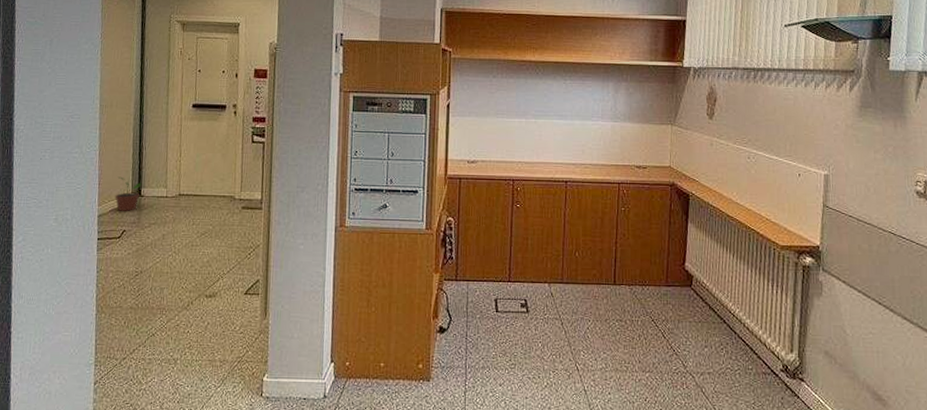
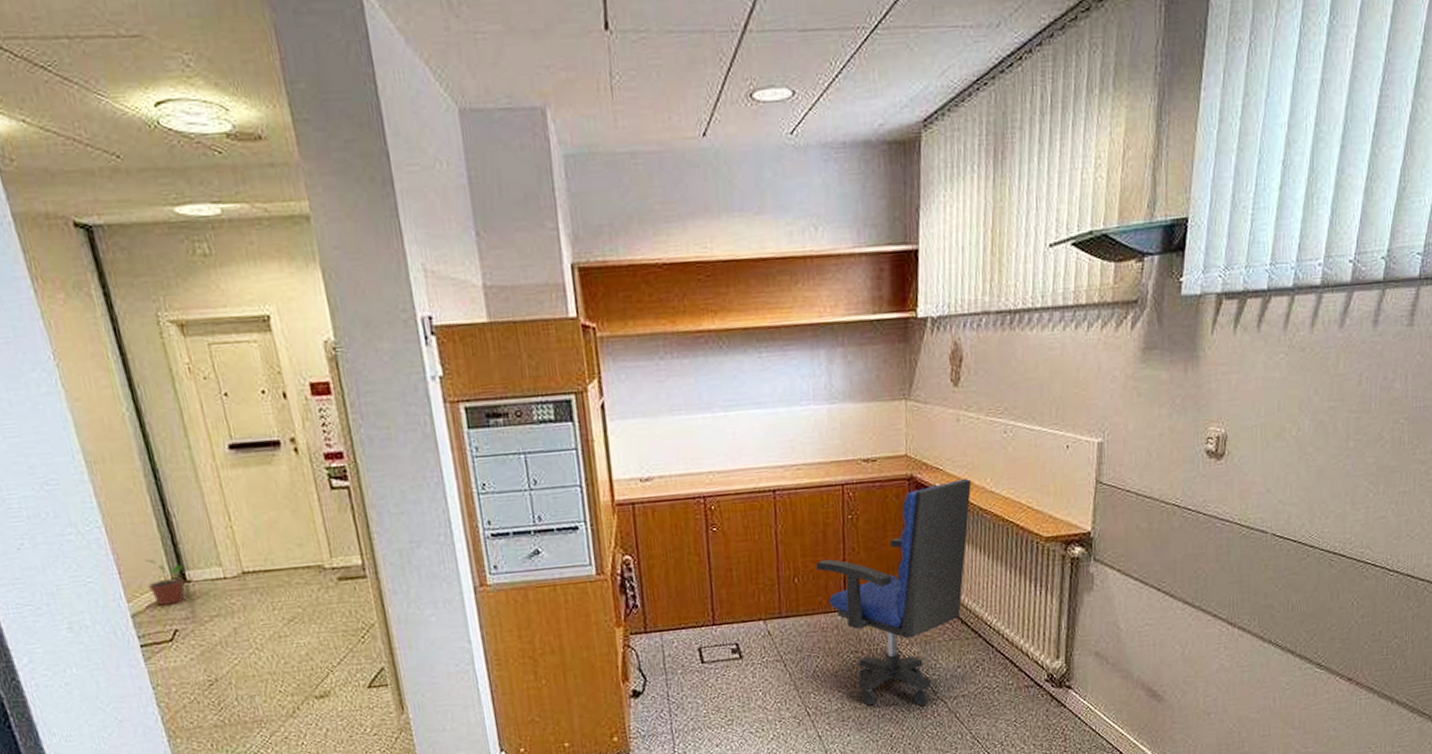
office chair: none [594,189,721,377] -> present [816,478,971,707]

